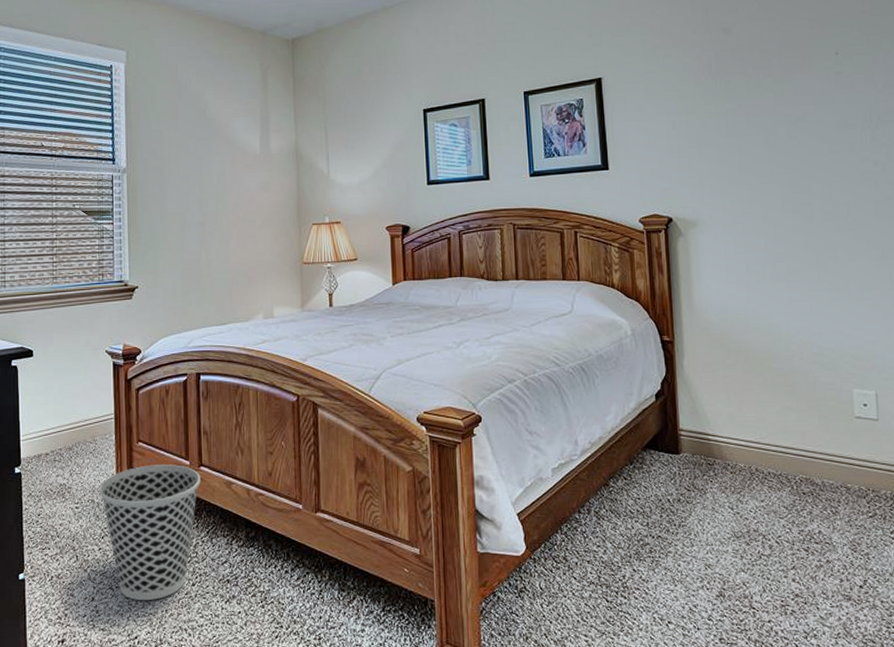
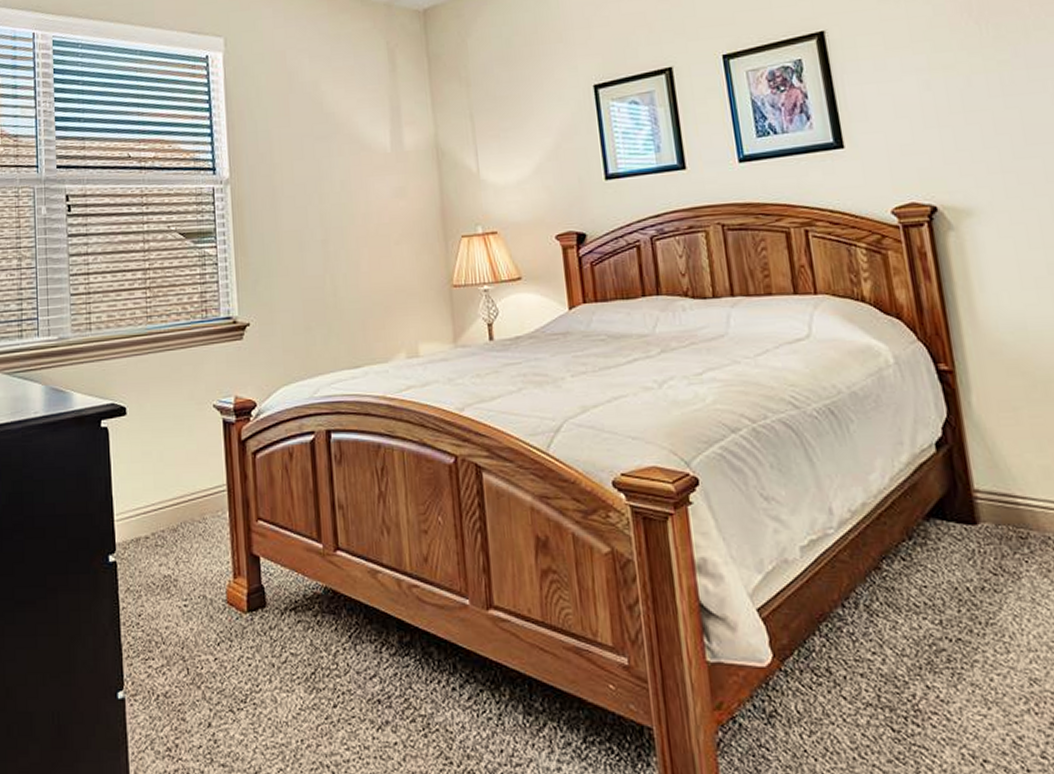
wastebasket: present [99,464,200,601] -> none [212,548,338,728]

